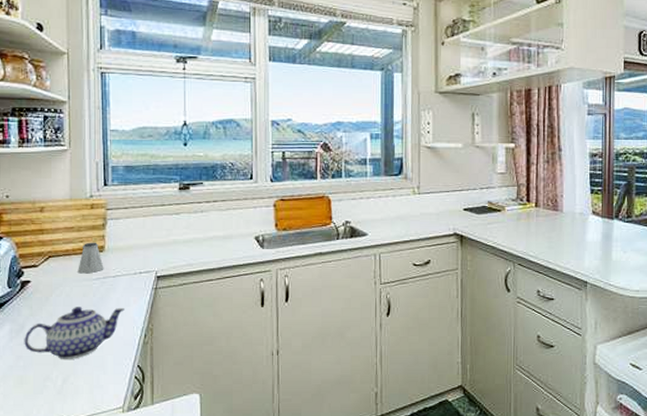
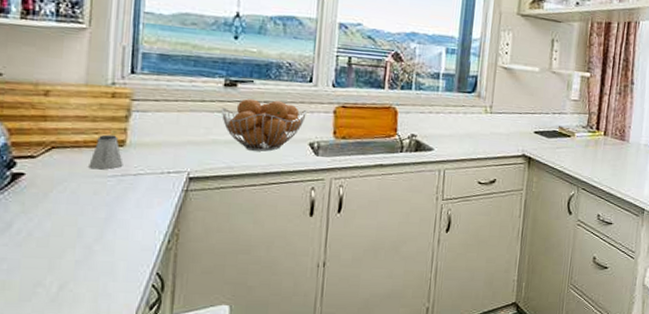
teapot: present [24,307,124,359] -> none [10,206,145,264]
fruit basket: none [178,199,250,248] -> present [221,99,307,152]

